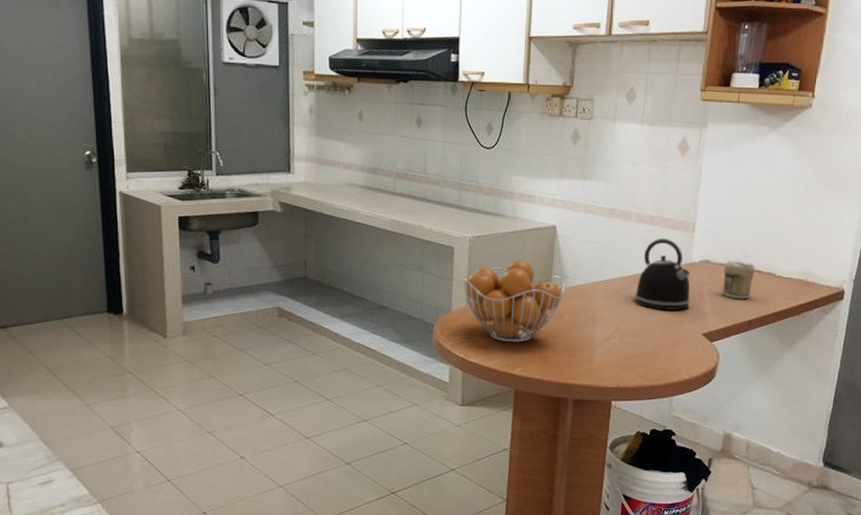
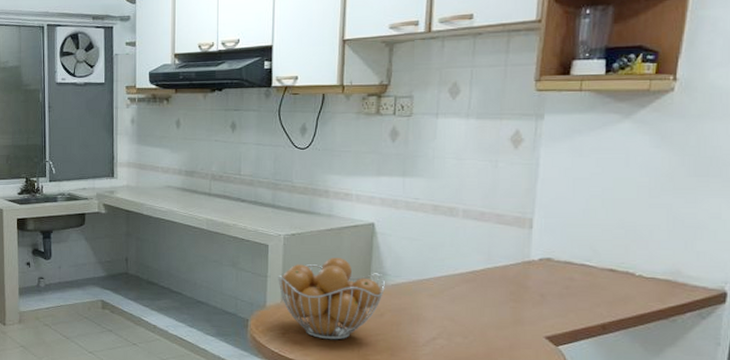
kettle: present [634,239,691,311] -> none [463,235,530,312]
jar: present [723,260,755,299] -> none [569,258,608,301]

